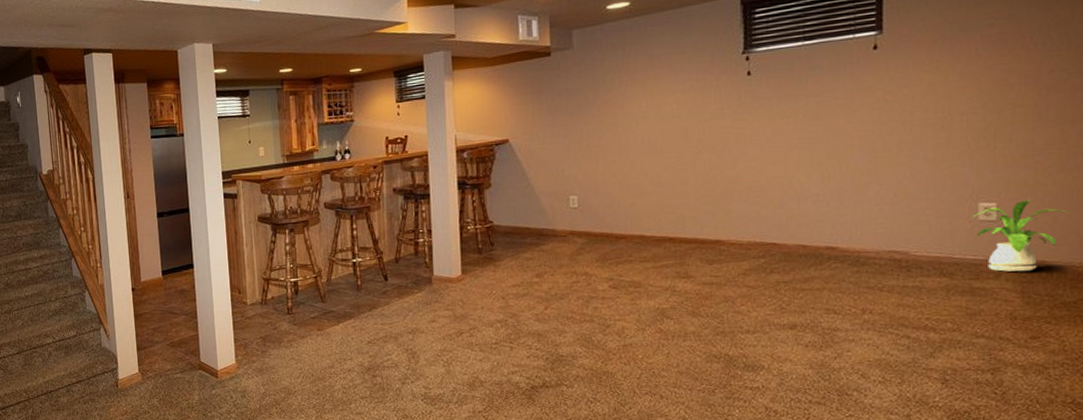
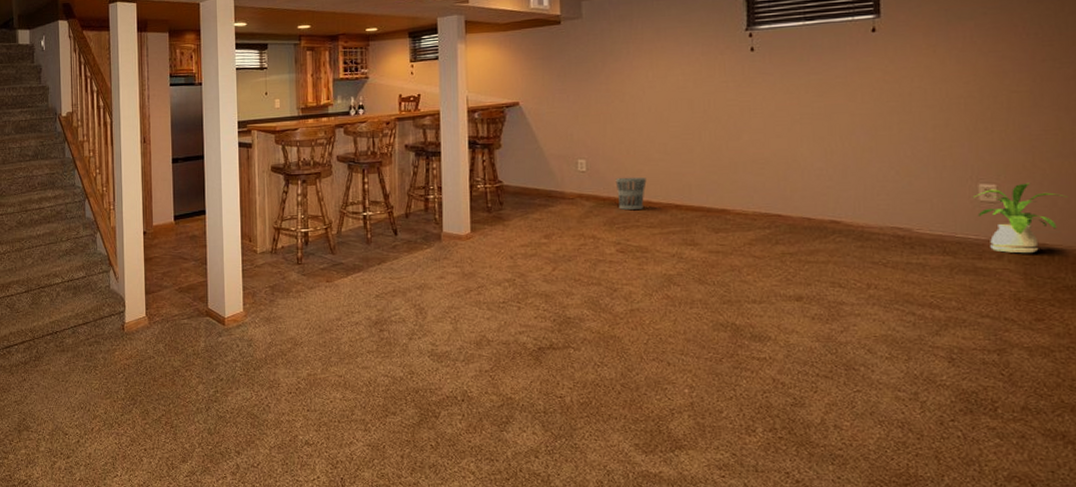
wastebasket: none [608,211,640,245] -> present [615,177,647,210]

